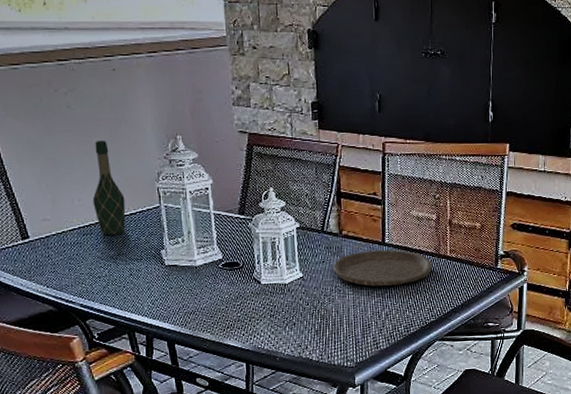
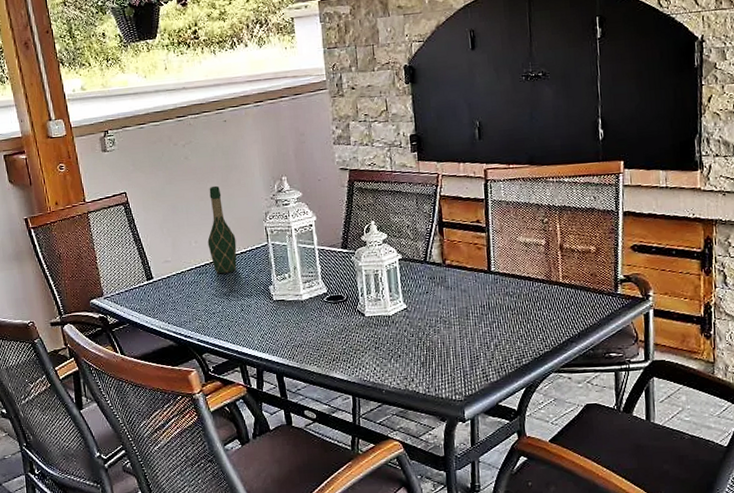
plate: present [333,250,432,286] -> none [437,278,543,316]

